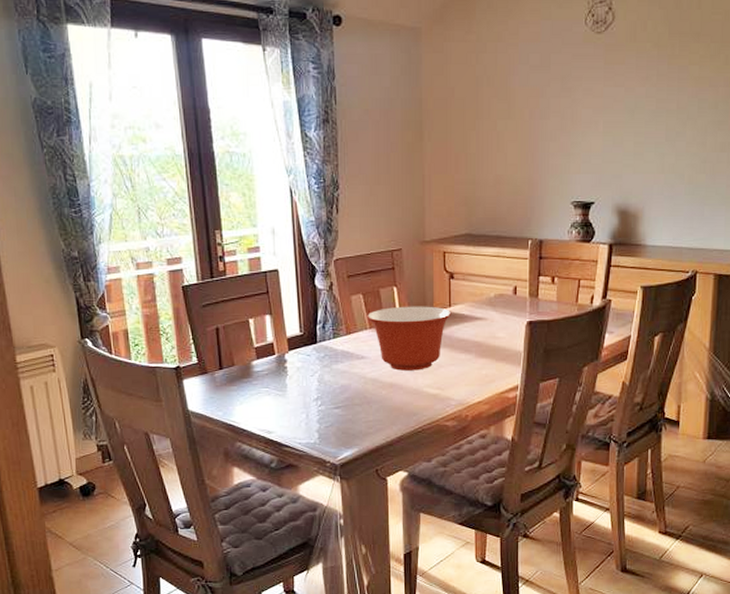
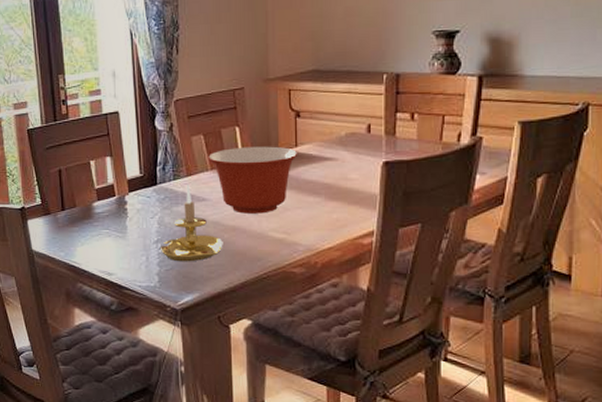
candle holder: none [321,342,381,418] -> present [161,183,223,262]

